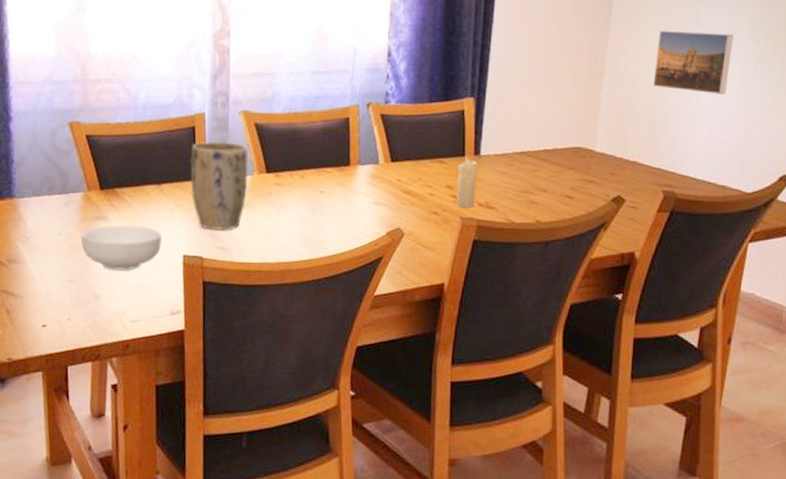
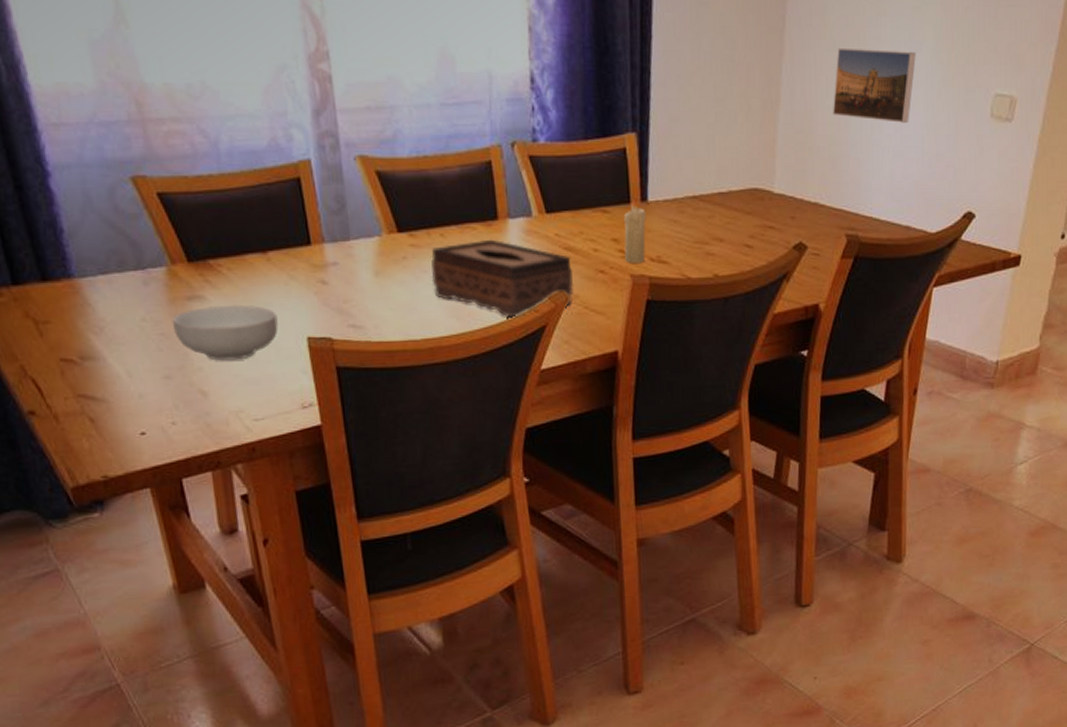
plant pot: present [190,142,248,230] -> none [299,196,377,305]
tissue box: none [289,181,410,249] -> present [431,239,574,318]

